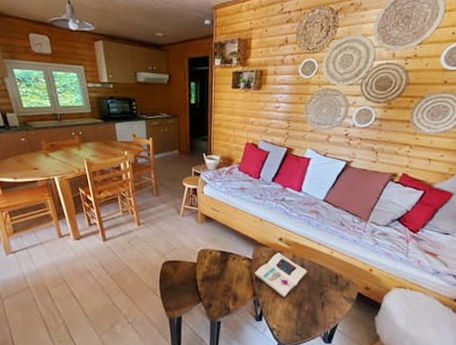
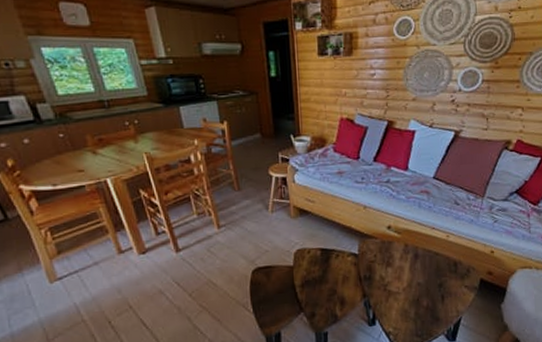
book: present [254,252,309,299] -> none [361,243,424,297]

